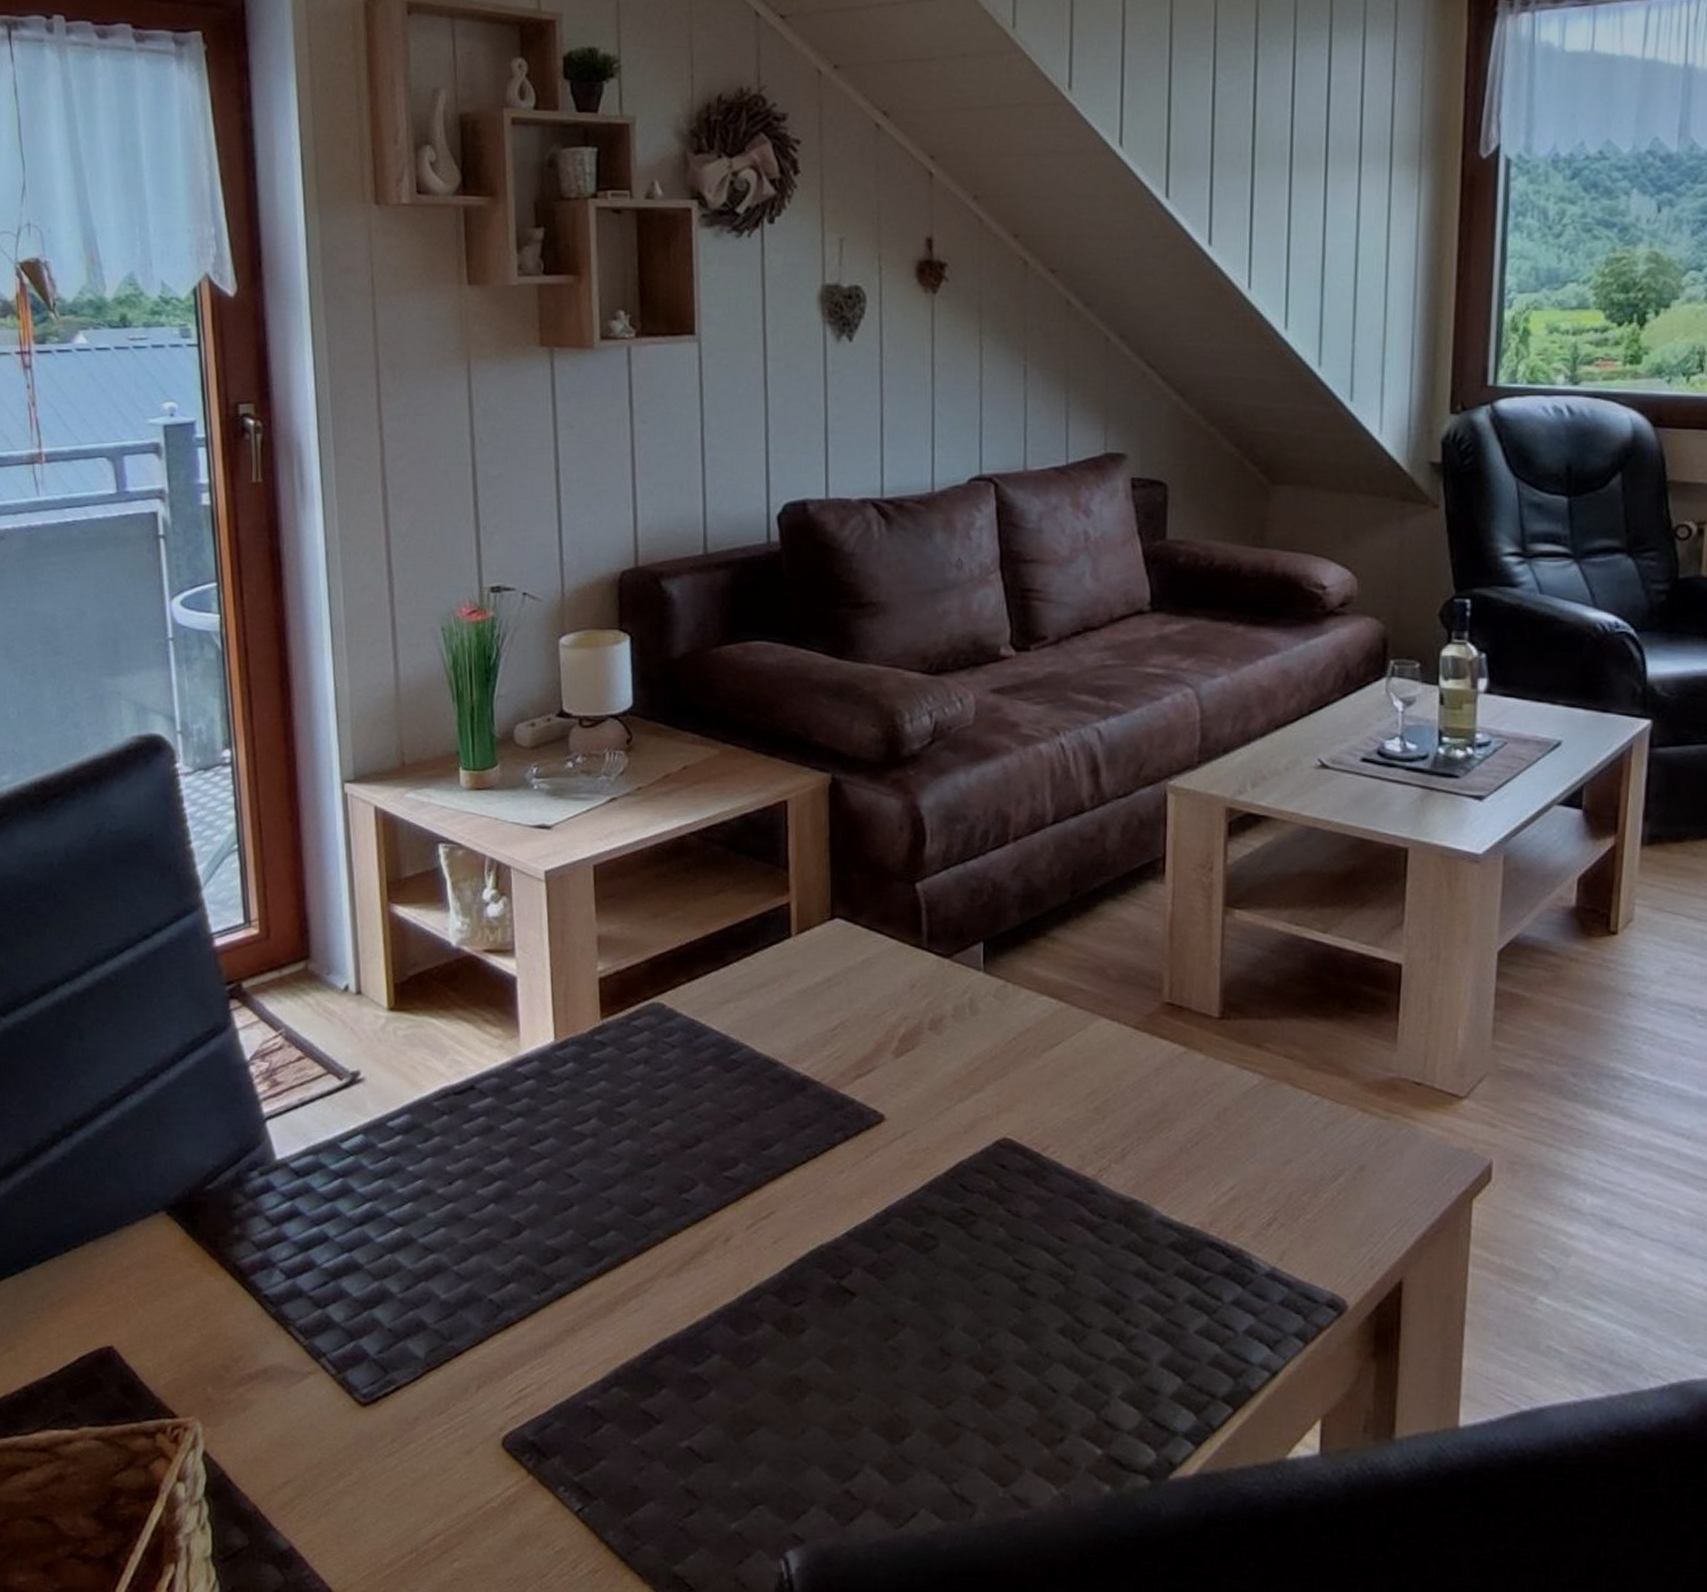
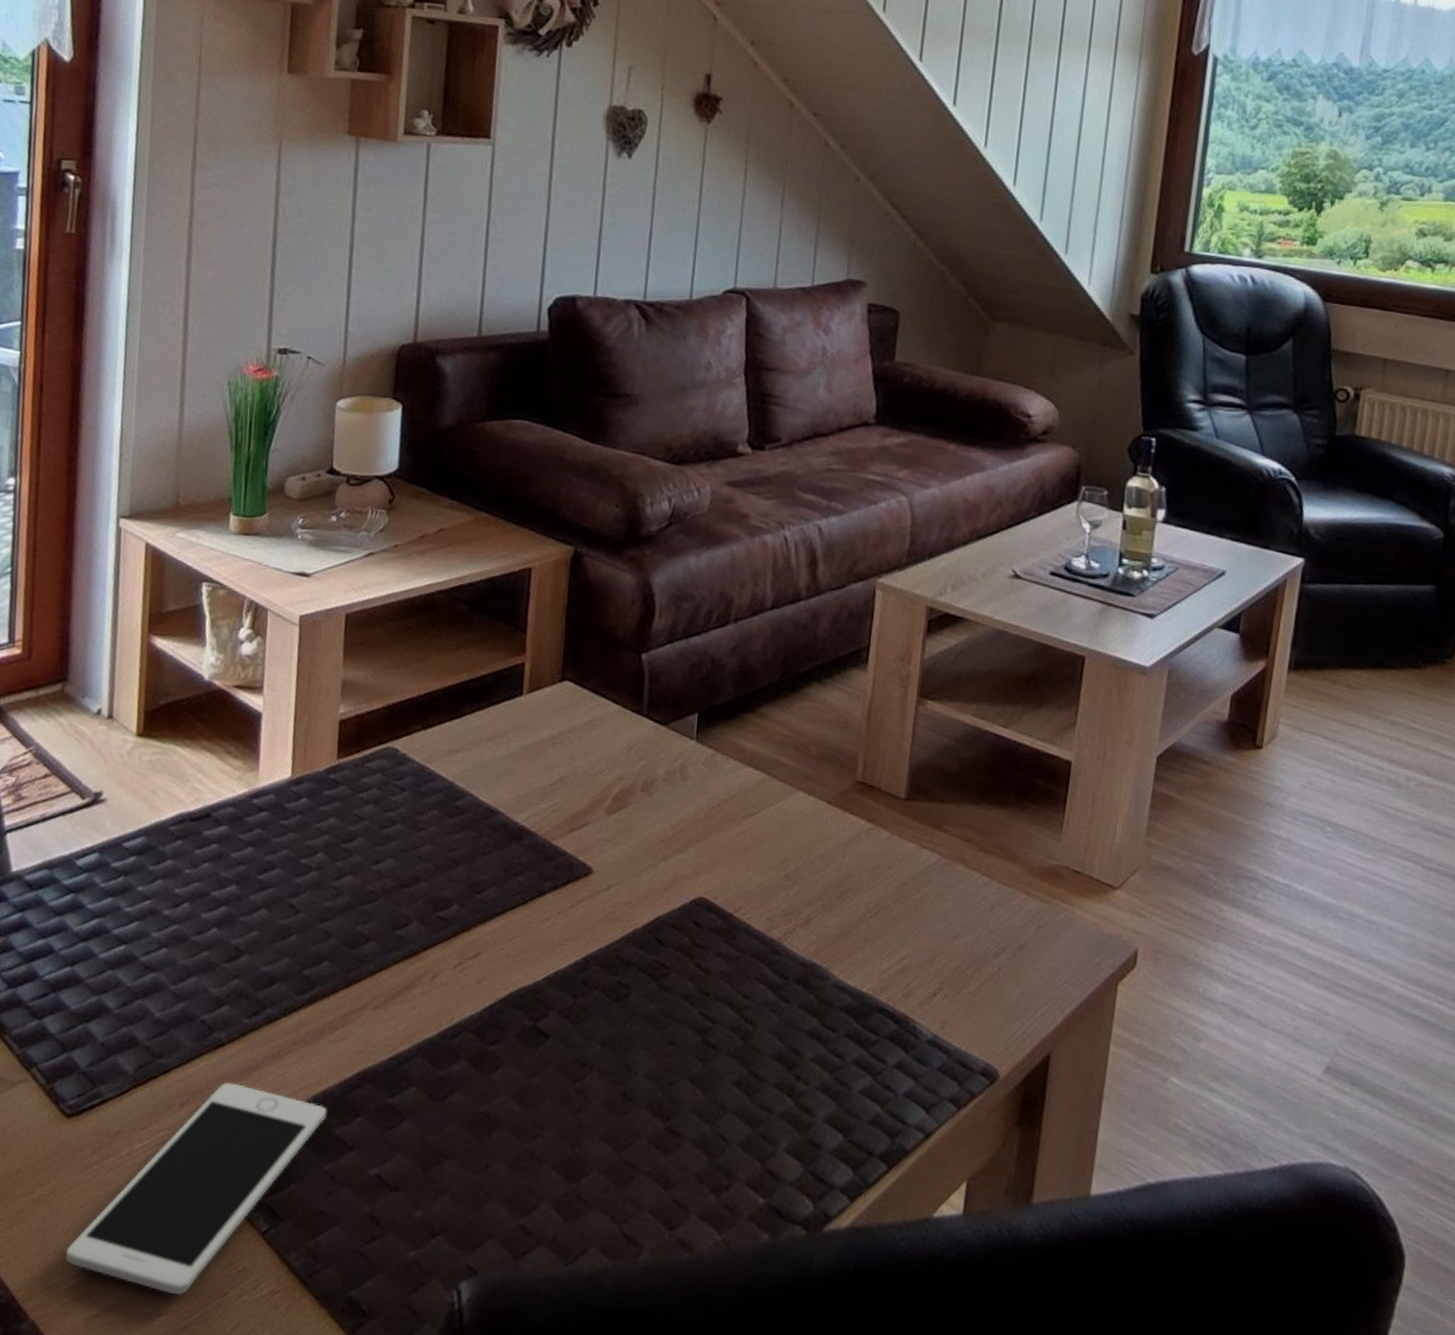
cell phone: none [378,1361,629,1580] -> present [66,1082,327,1296]

